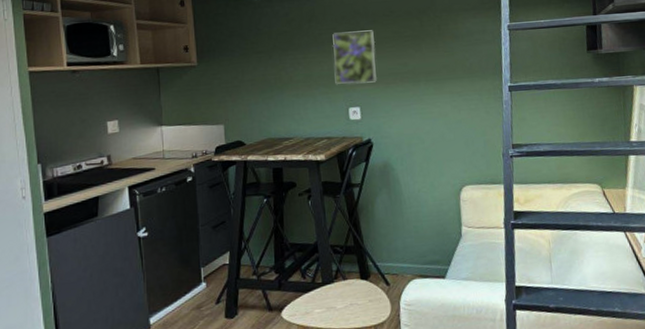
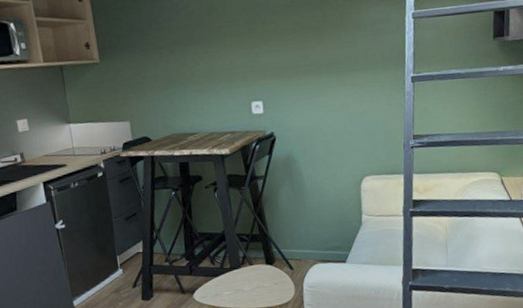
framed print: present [332,30,378,85] -> none [233,21,280,80]

